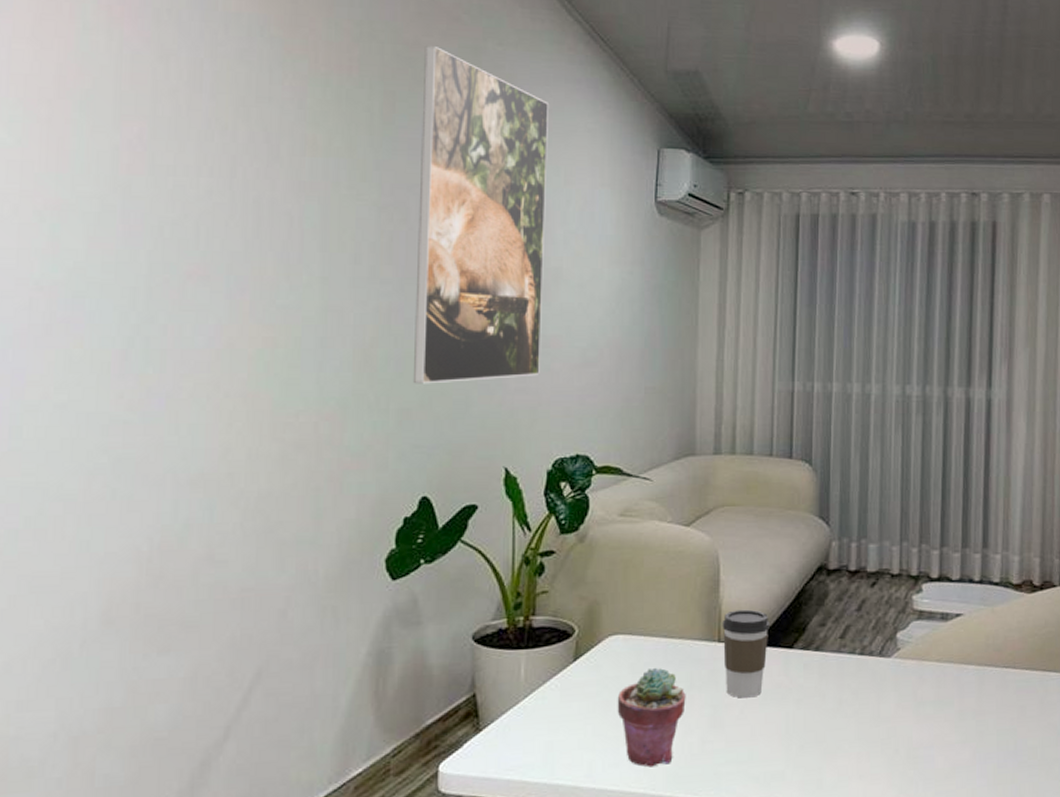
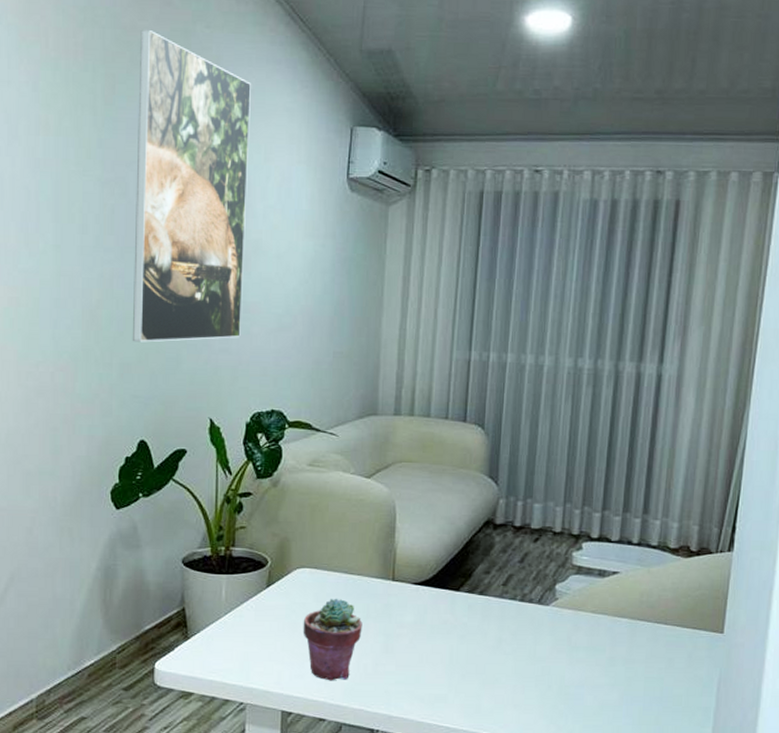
coffee cup: present [722,609,770,698] -> none [396,554,439,630]

